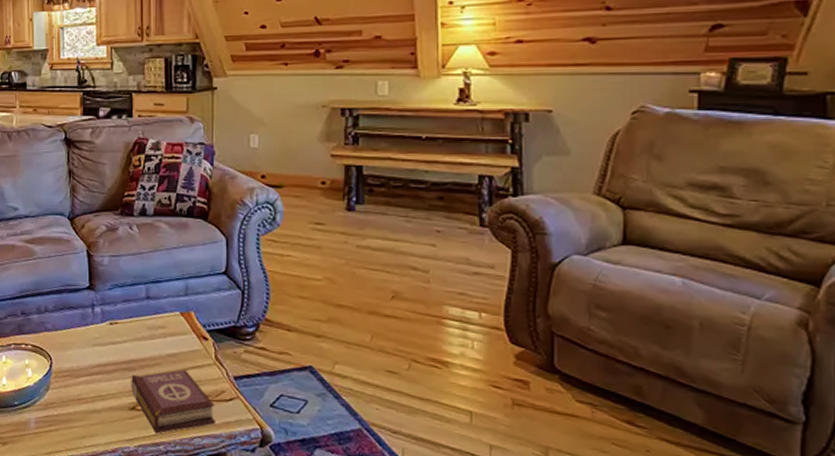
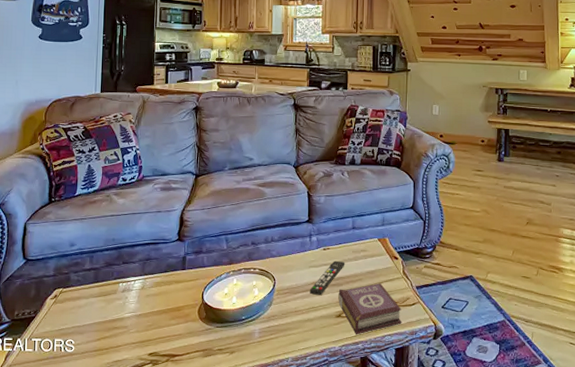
remote control: none [94,338,139,381] -> present [309,260,345,295]

